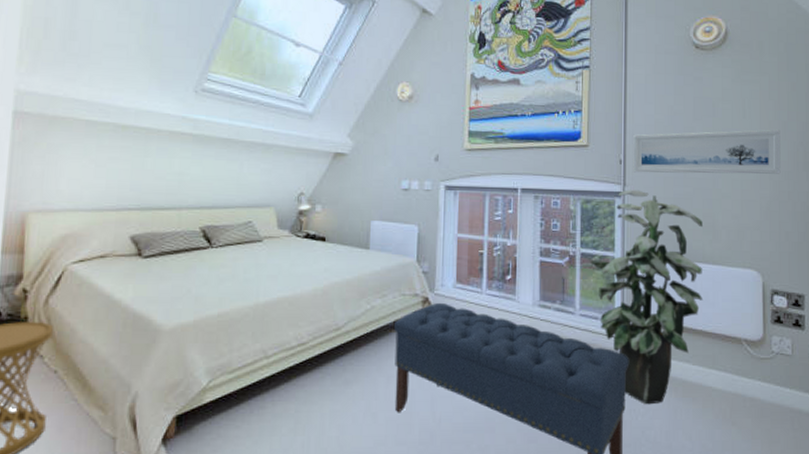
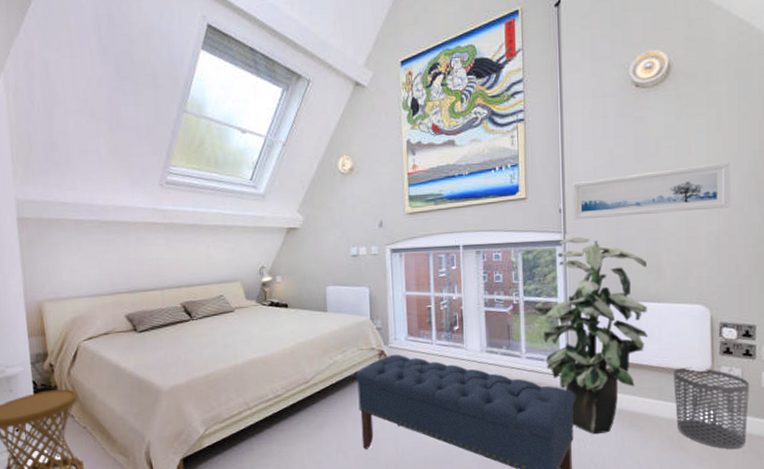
waste bin: none [727,335,799,426] -> present [673,367,749,449]

